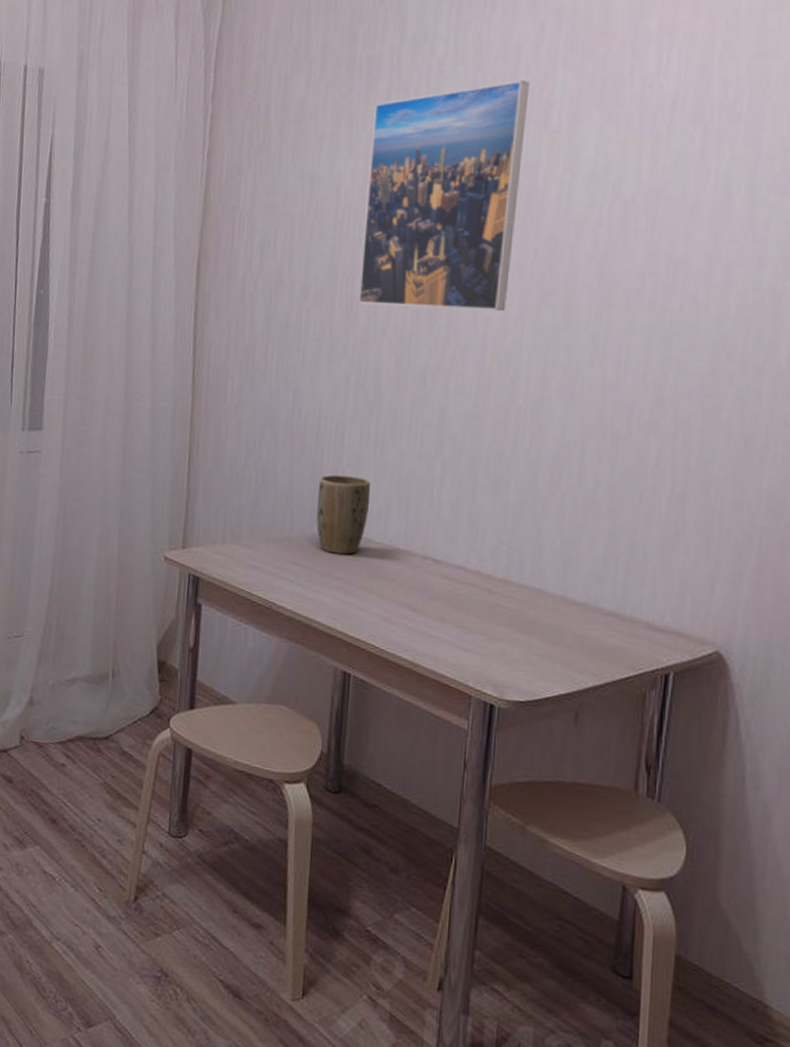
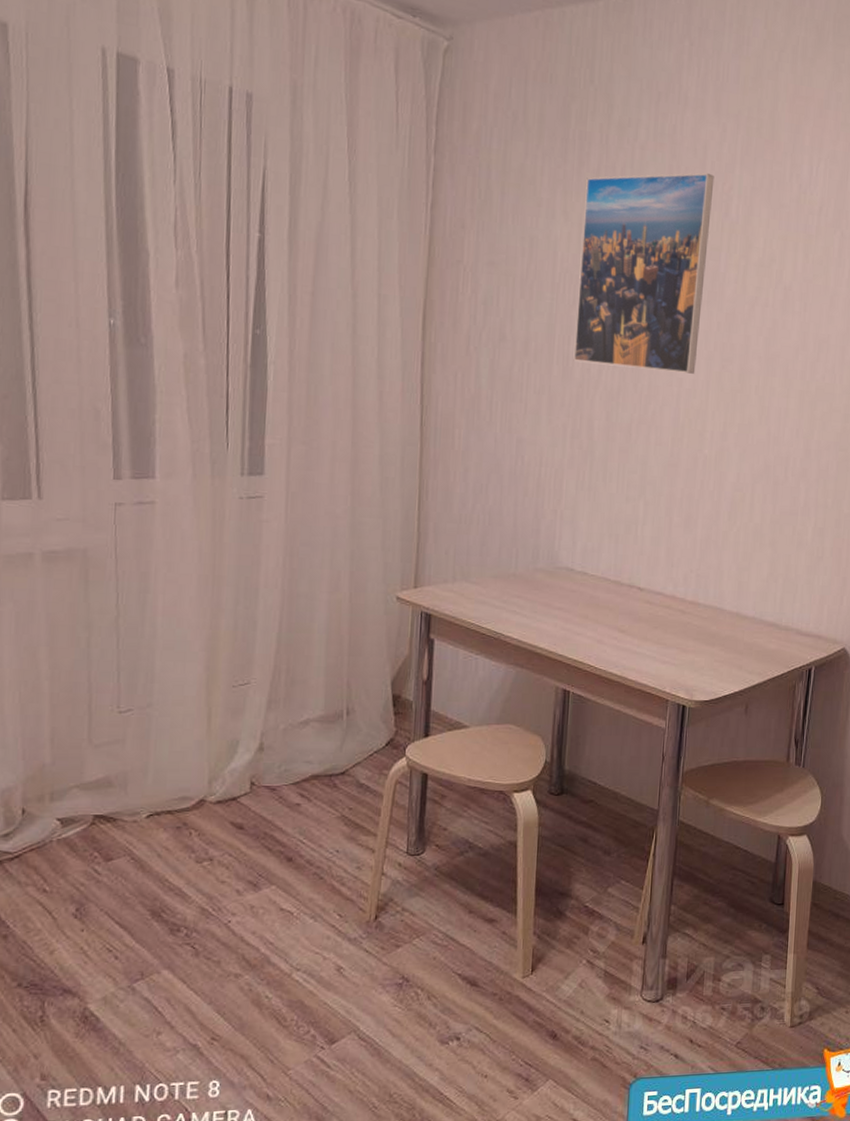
plant pot: present [316,474,371,555] -> none [538,516,586,587]

